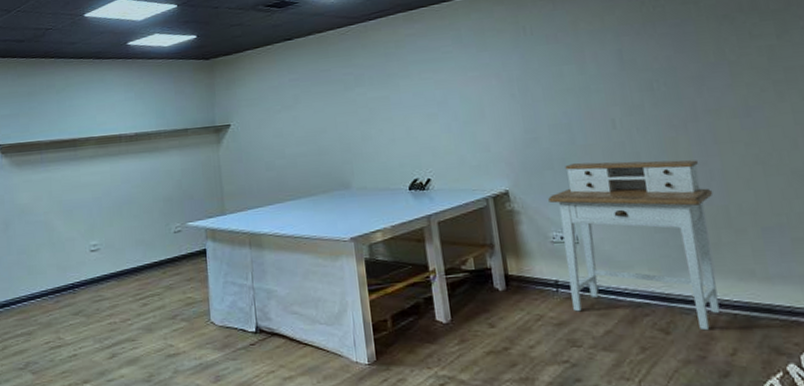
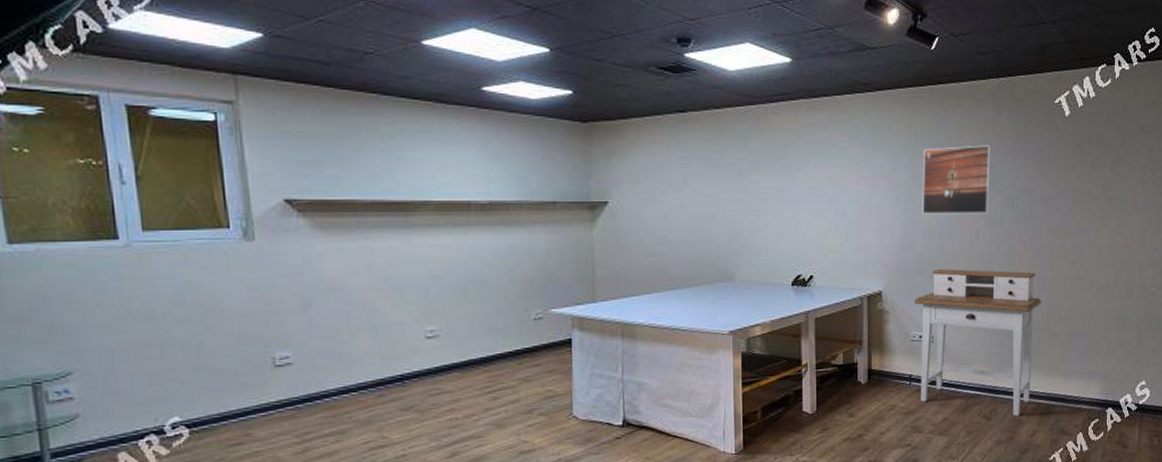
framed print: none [535,30,623,108] -> present [922,145,991,214]

